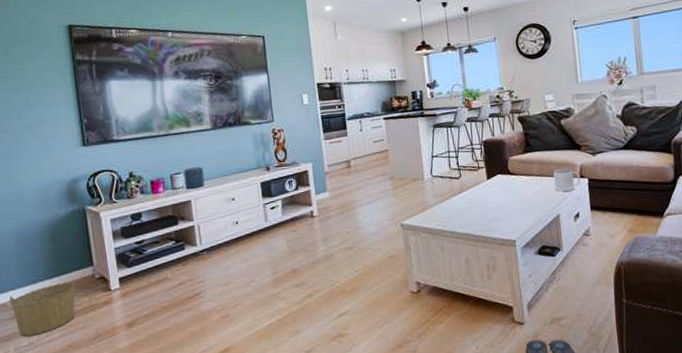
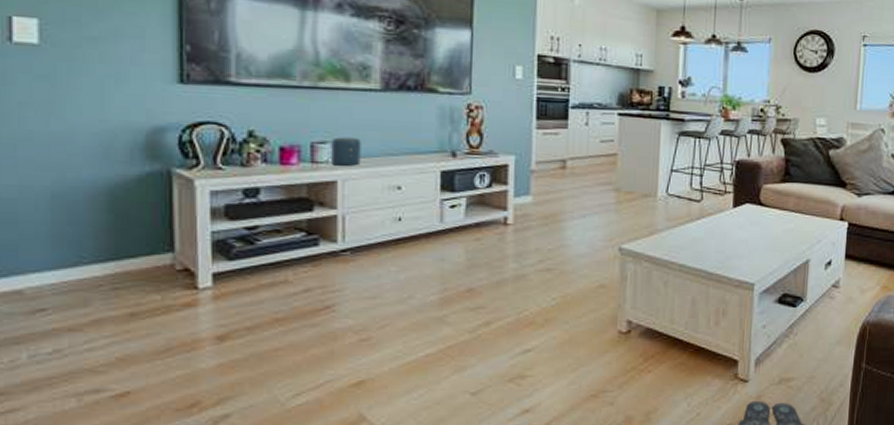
basket: present [9,279,76,337] -> none [27,267,142,340]
mug: present [553,168,581,192] -> none [808,207,840,234]

